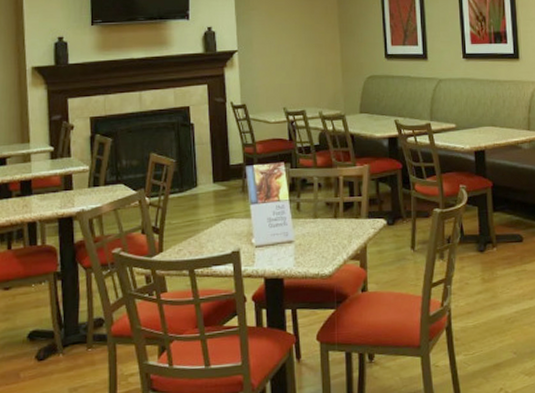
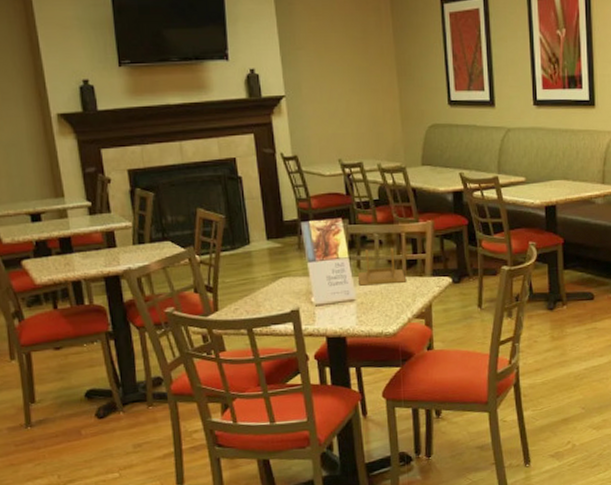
napkin holder: none [296,190,343,228] -> present [357,247,407,286]

